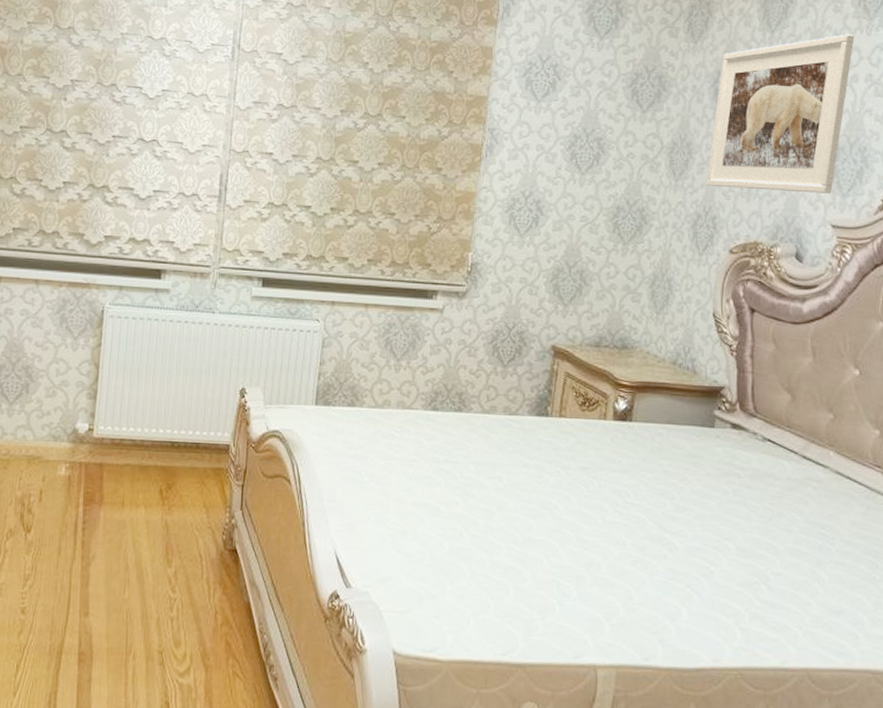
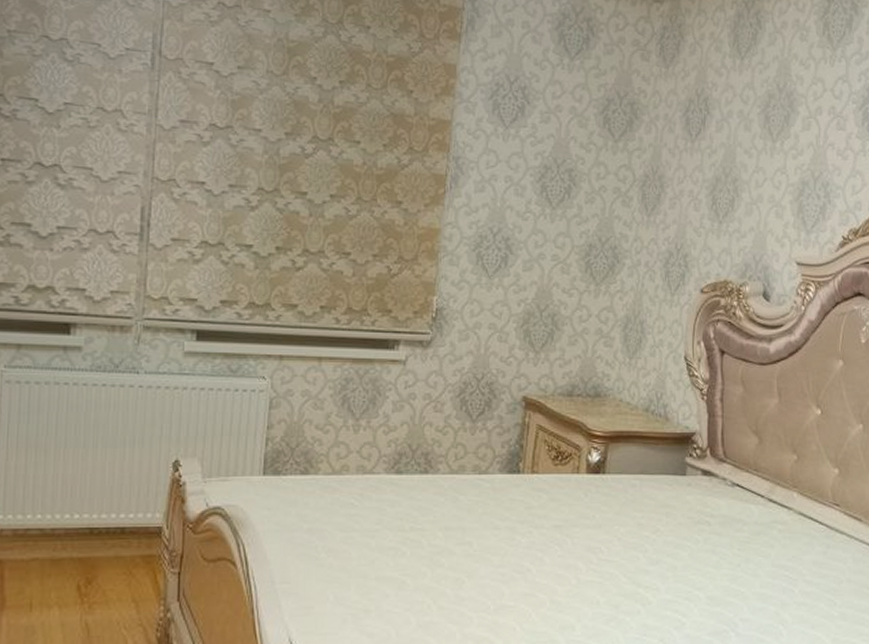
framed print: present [706,34,855,194] -> none [678,63,819,230]

